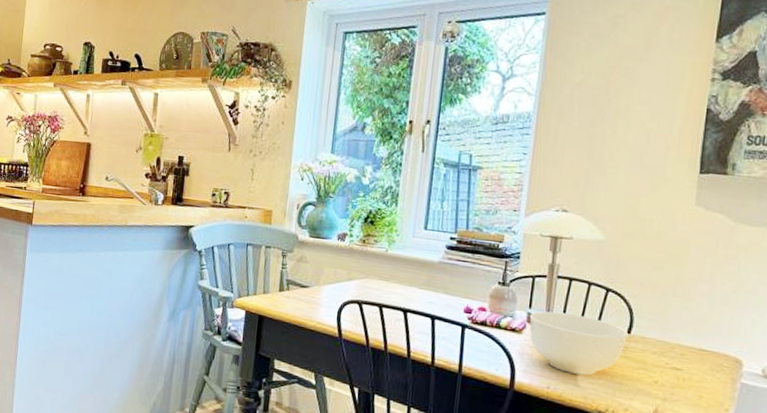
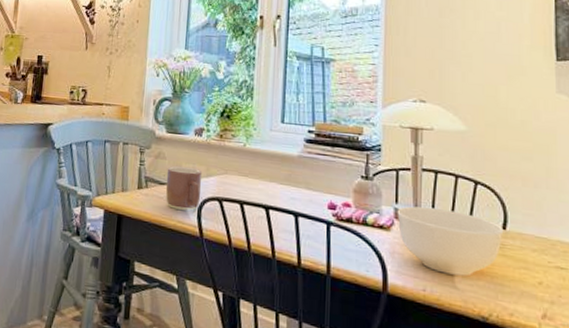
mug: none [307,269,344,313] -> present [165,166,203,211]

